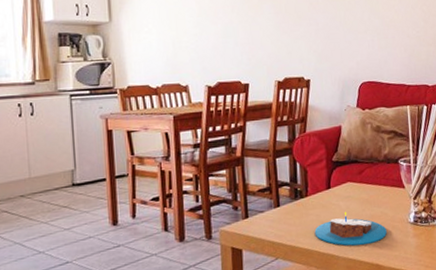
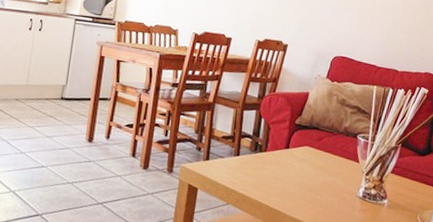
candle: present [314,211,387,246] -> none [266,173,335,209]

